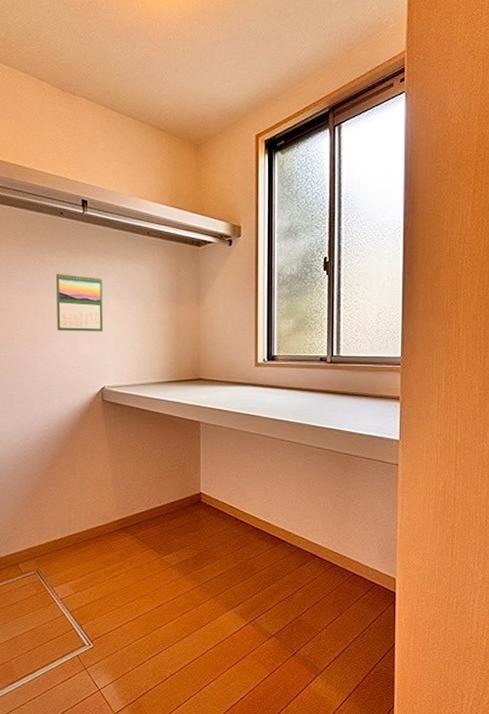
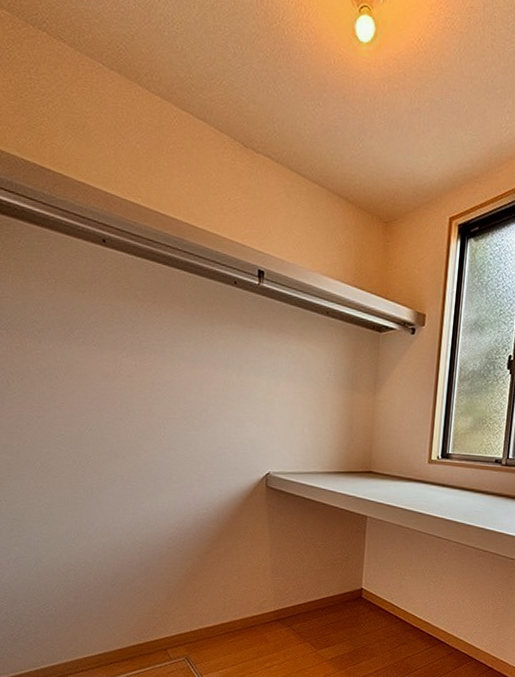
calendar: present [55,272,103,332] -> none [223,346,275,414]

